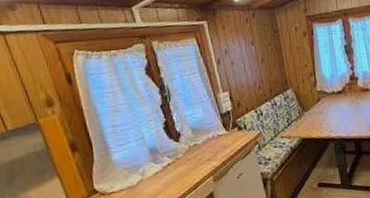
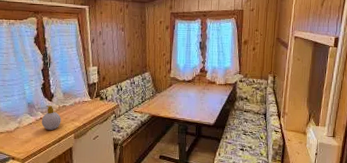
soap bottle: none [169,147,195,178] -> present [41,106,61,131]

